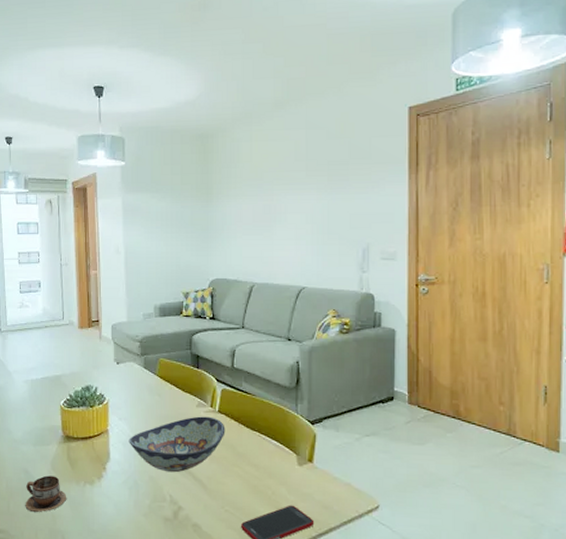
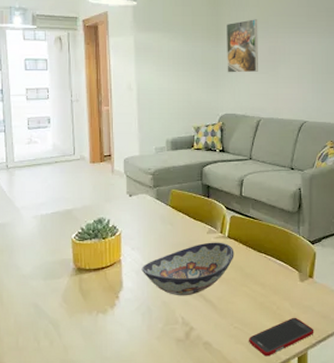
cup: present [25,475,67,513] -> none [35,308,79,346]
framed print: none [216,176,251,235] -> present [226,19,258,73]

